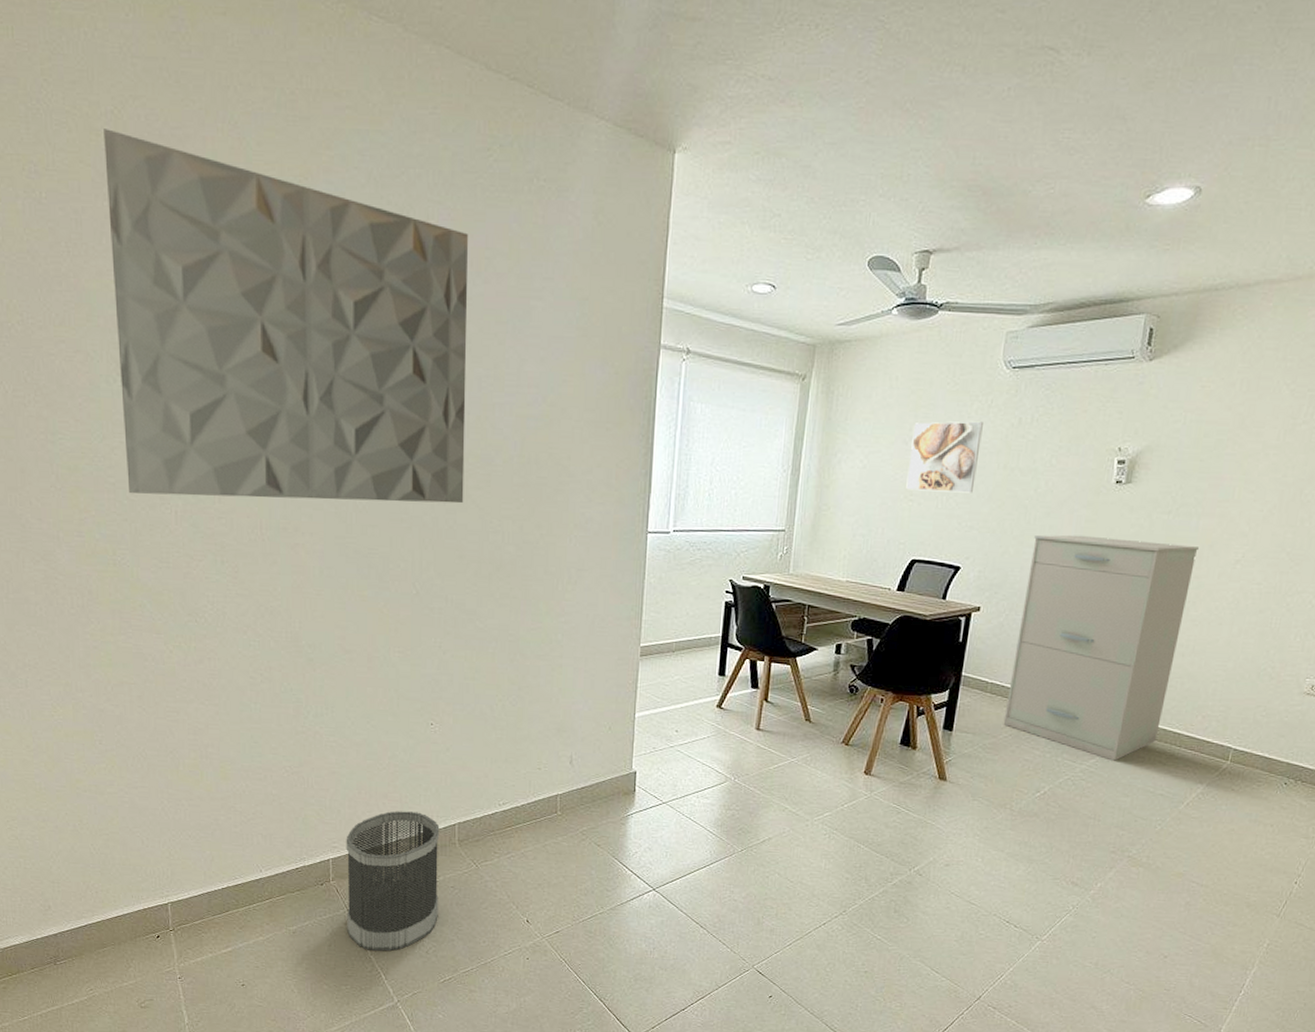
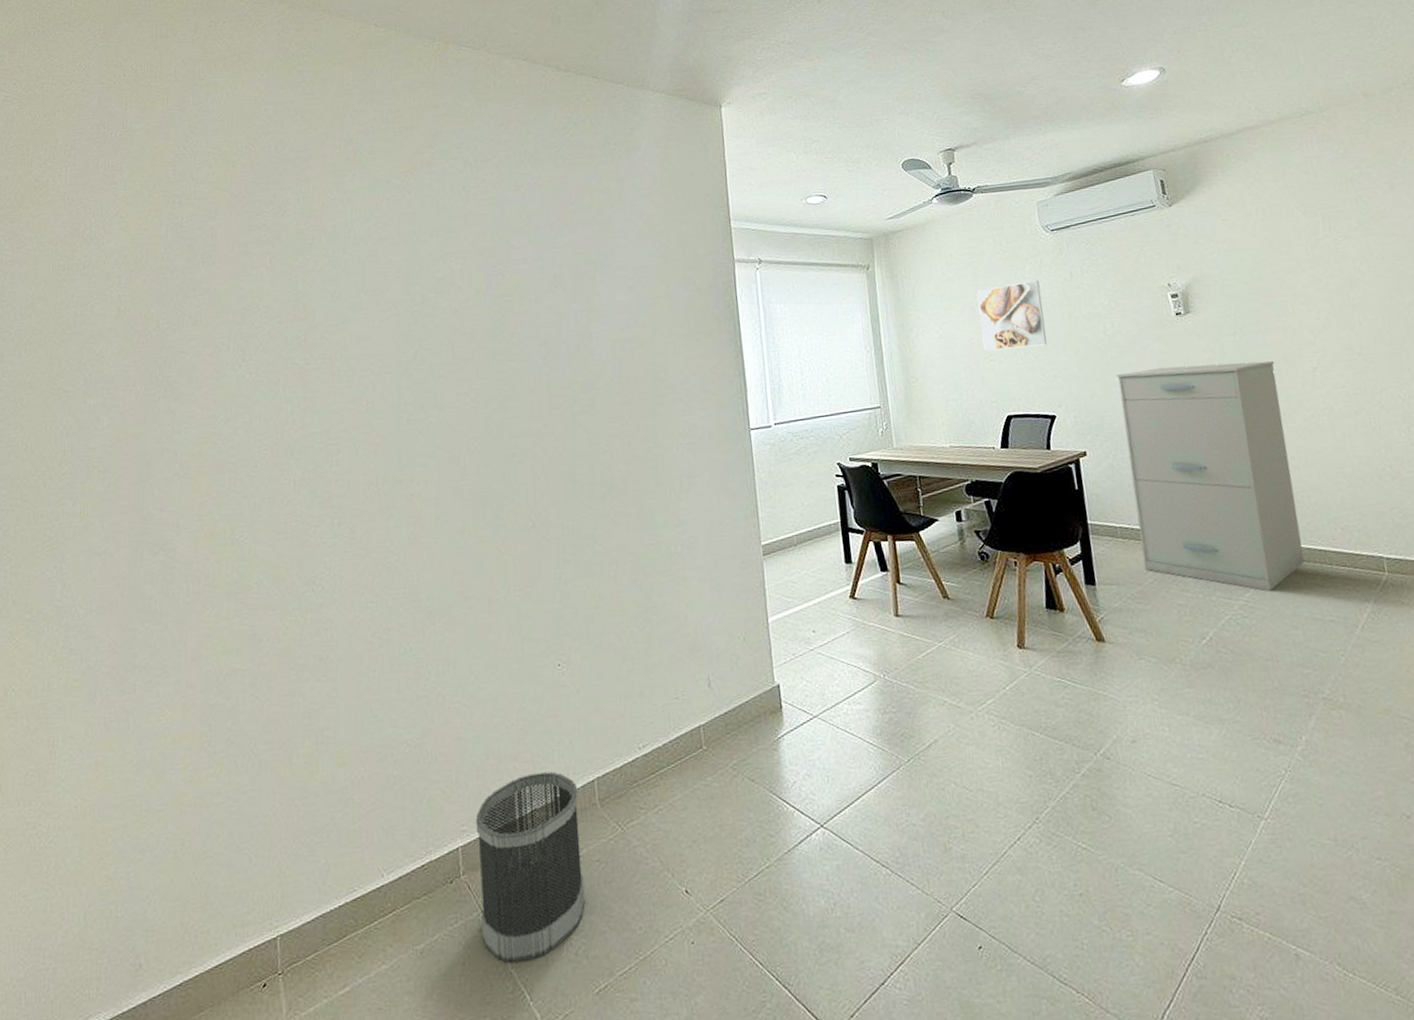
wall panel: present [104,129,468,504] -> none [239,160,571,470]

